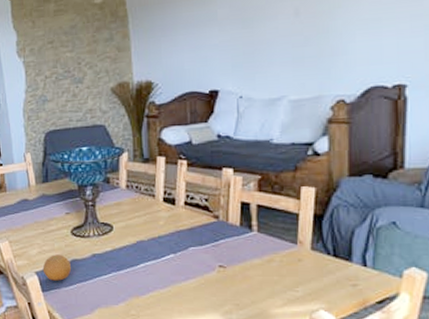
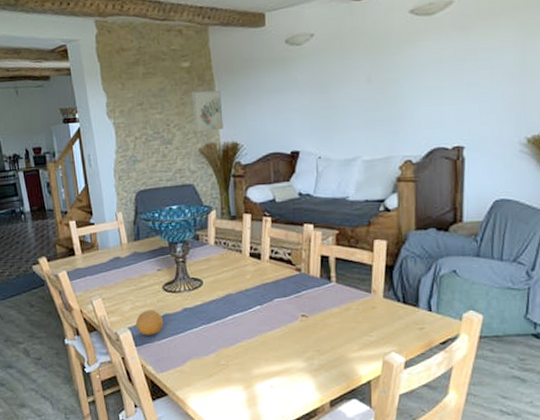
wall art: none [104,26,137,71] -> present [191,90,224,132]

